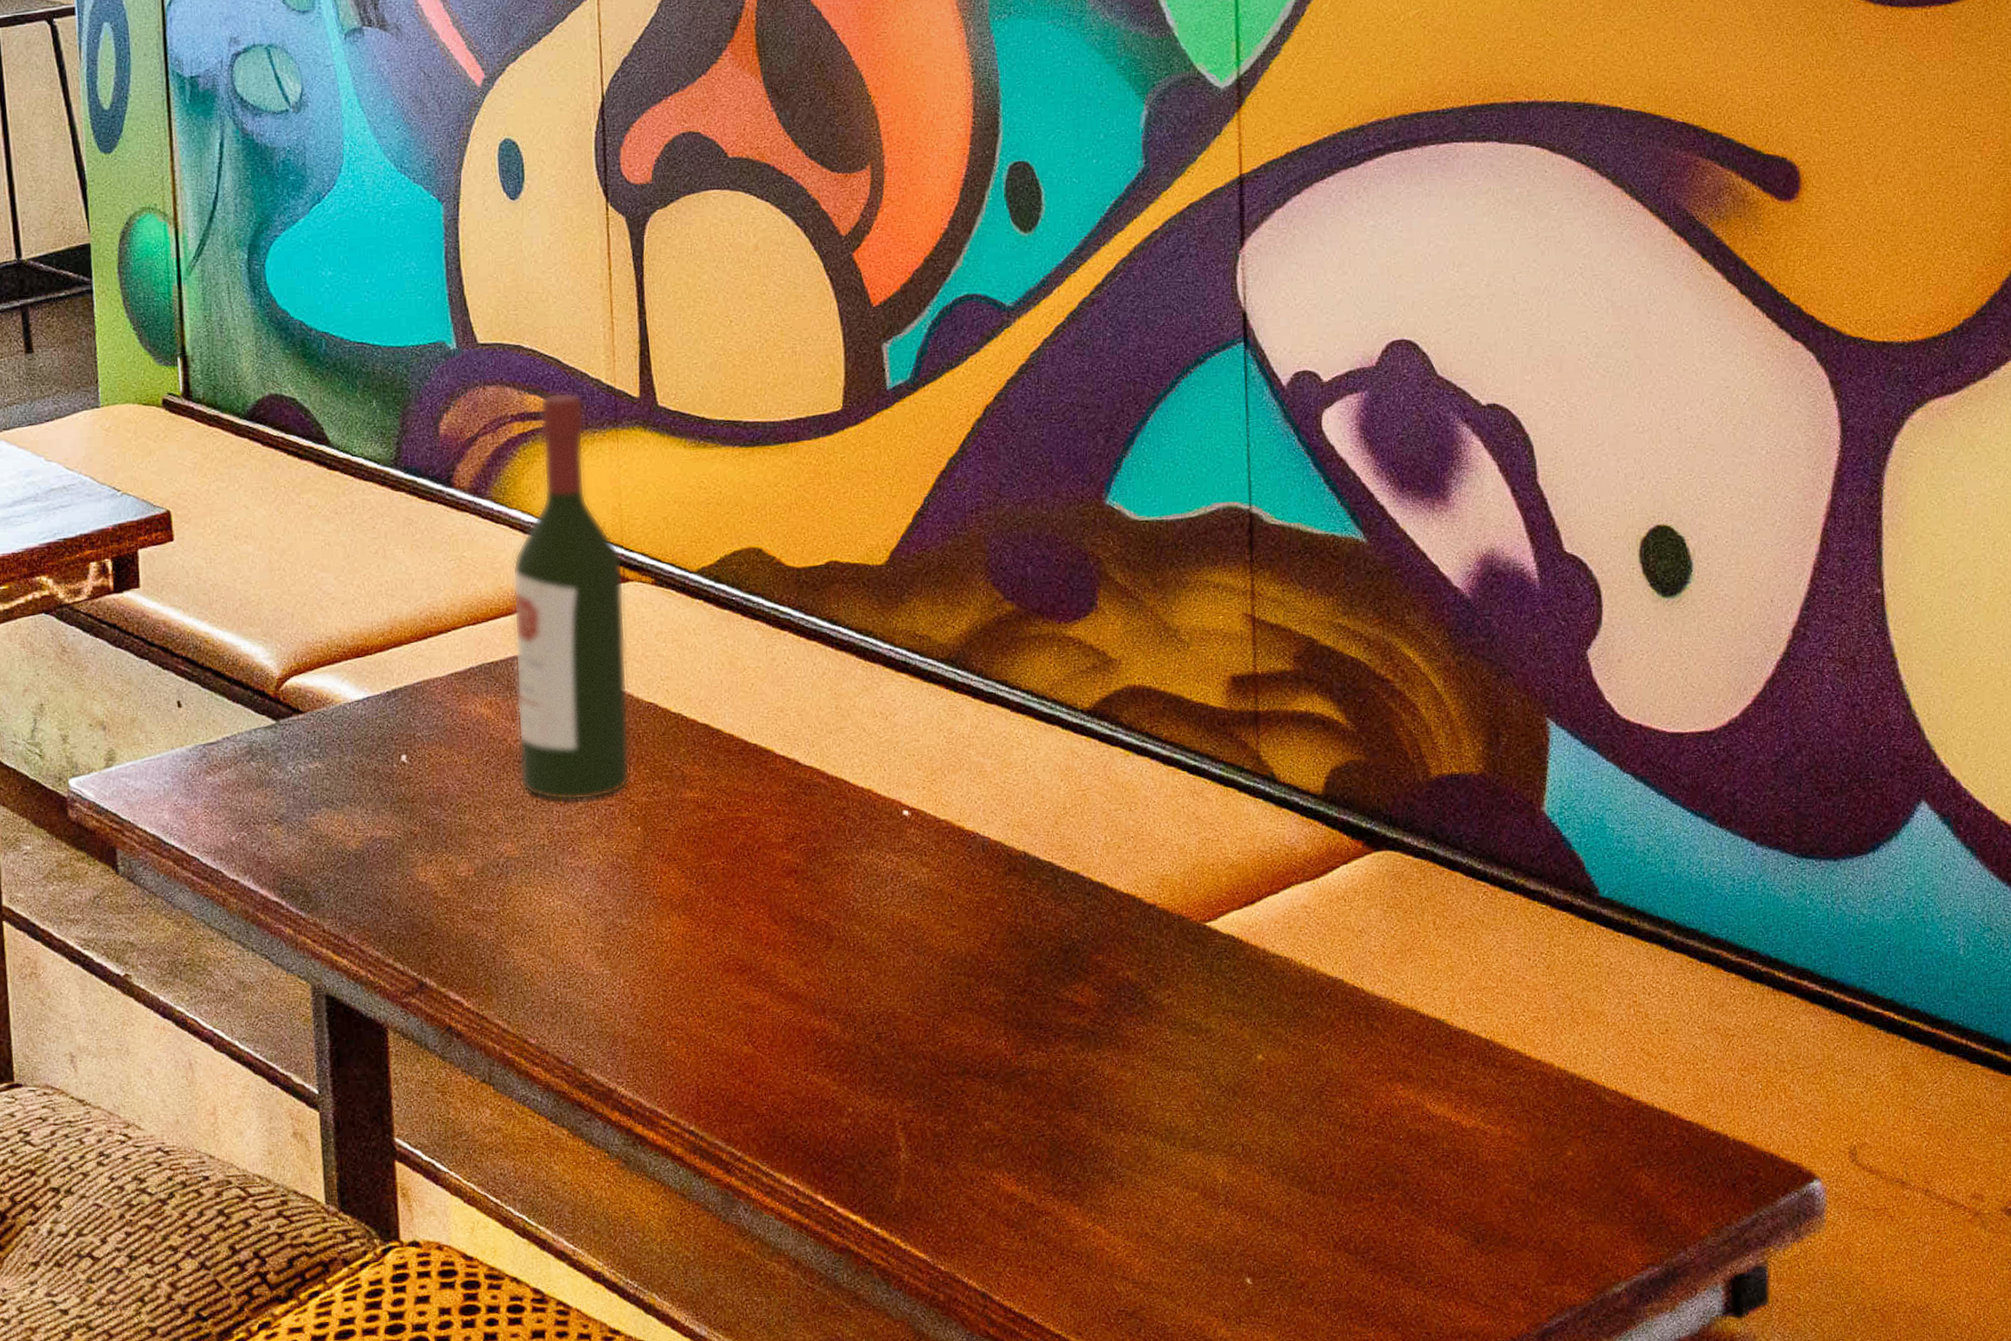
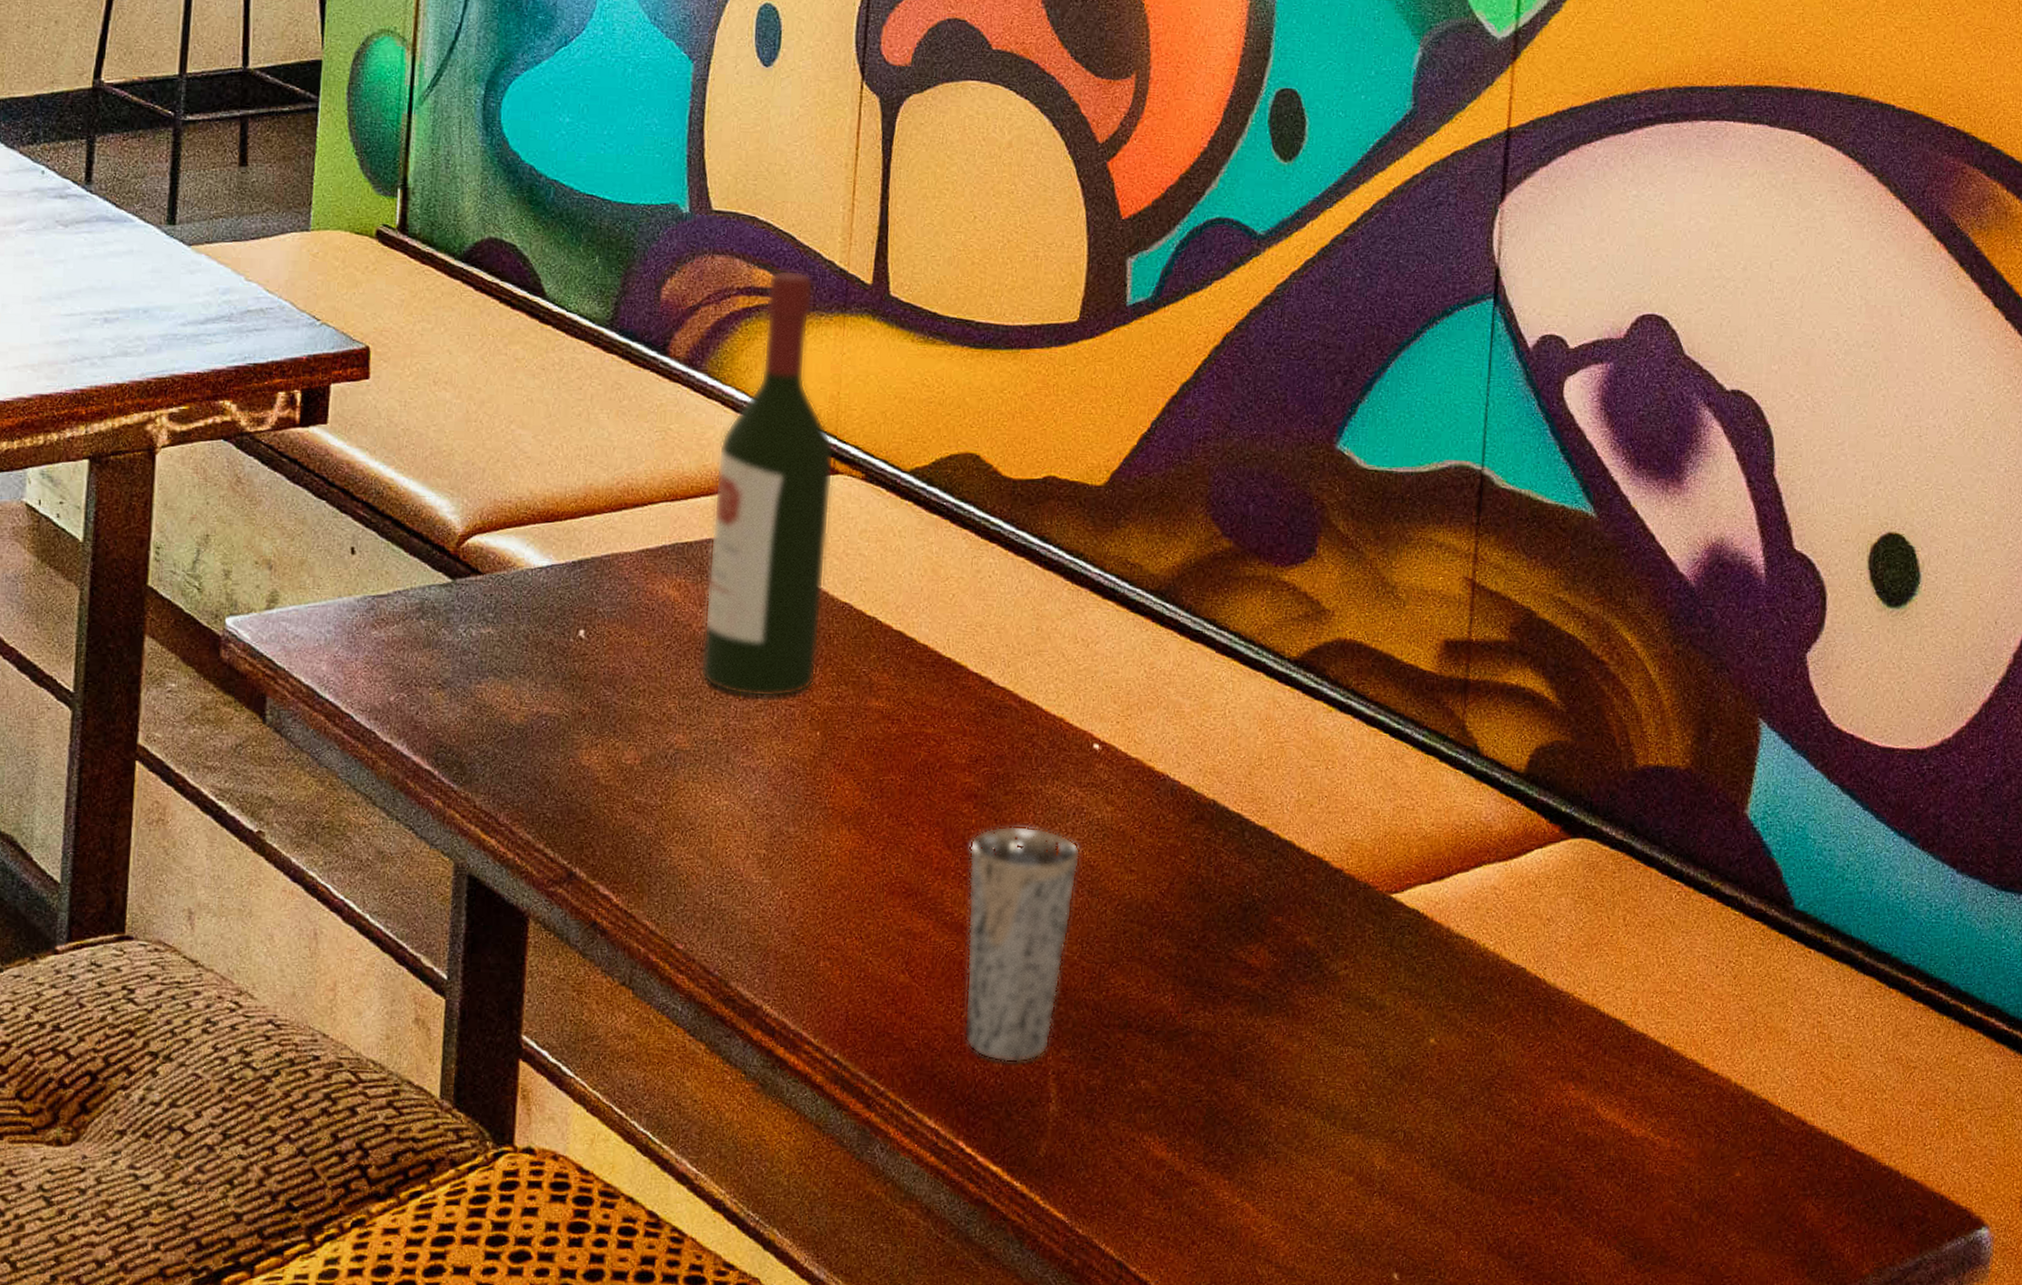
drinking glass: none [795,894,903,1118] -> present [963,825,1081,1063]

